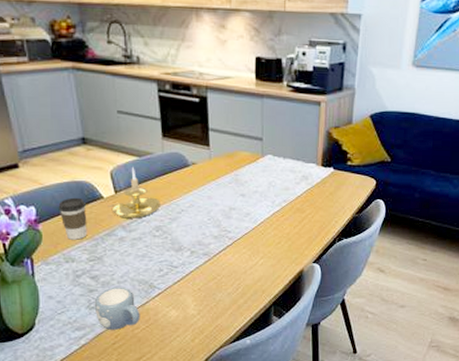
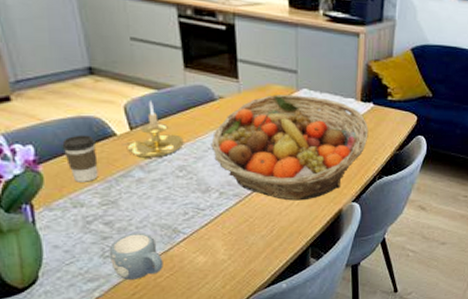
fruit basket: none [184,161,329,261] -> present [211,95,369,201]

